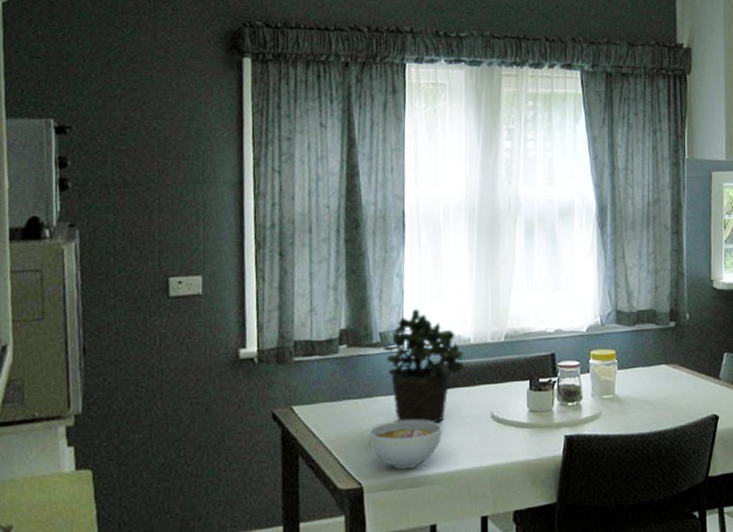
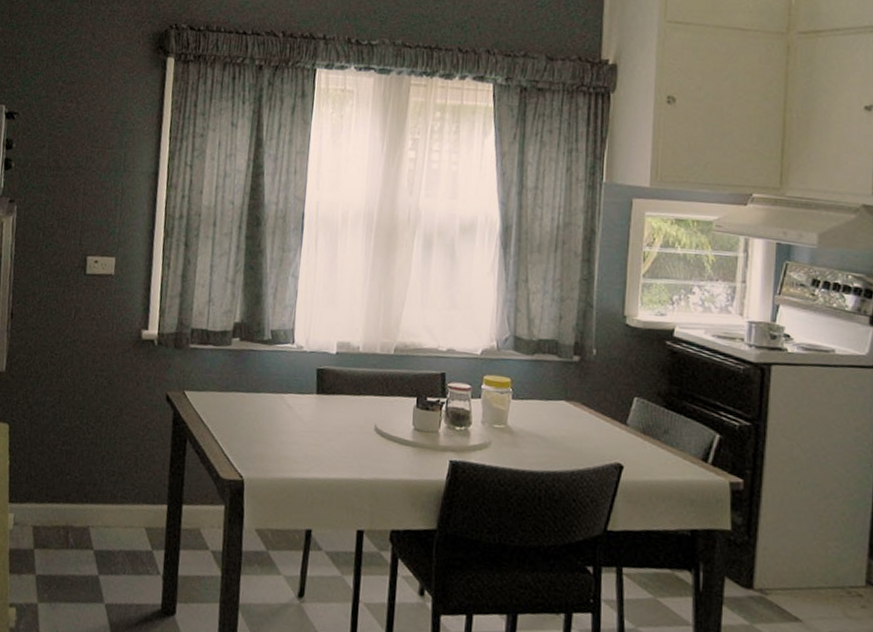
bowl: present [367,420,443,470] -> none [252,419,326,470]
potted plant: present [383,309,465,424] -> none [273,310,353,428]

